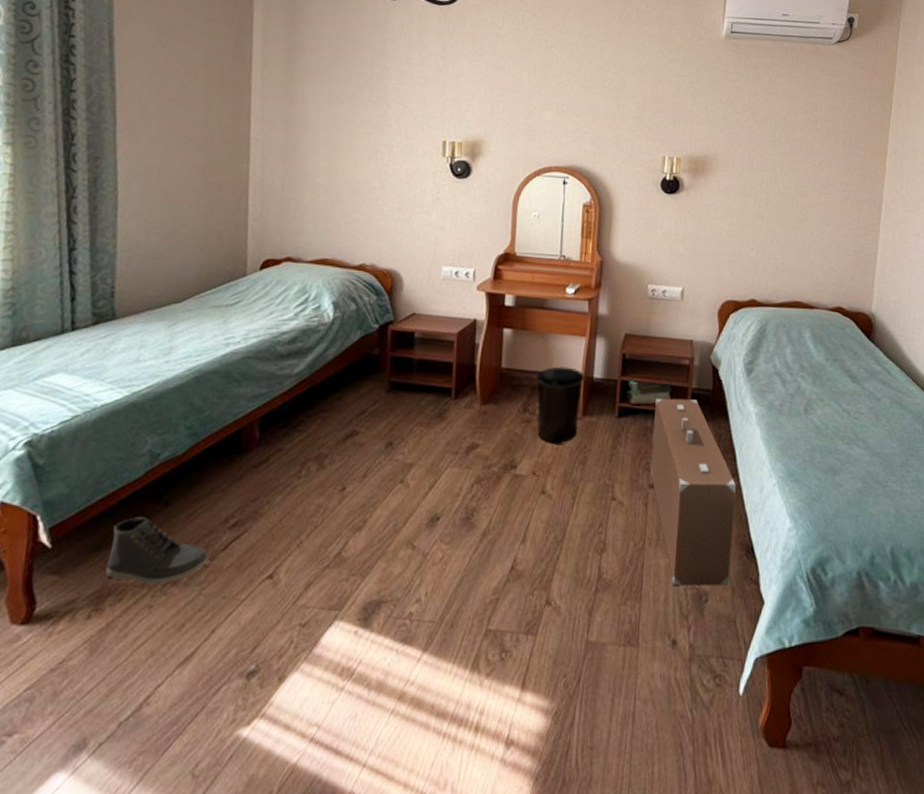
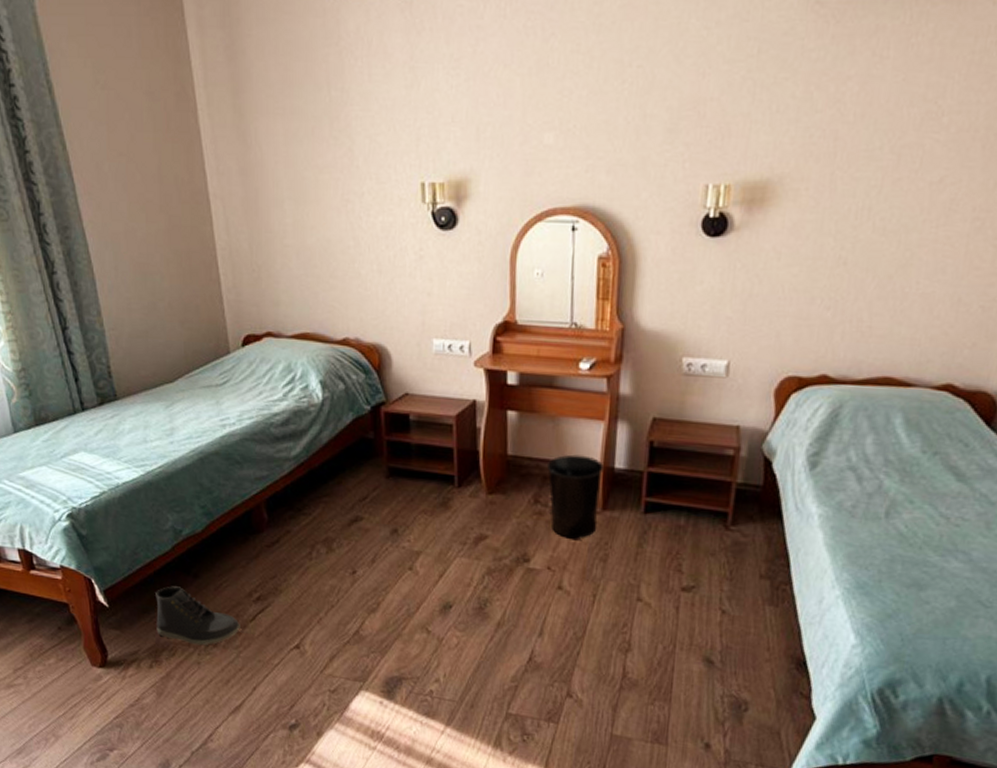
books: present [626,380,672,406] -> none [654,472,712,501]
suitcase: present [650,398,736,587] -> none [683,494,788,697]

